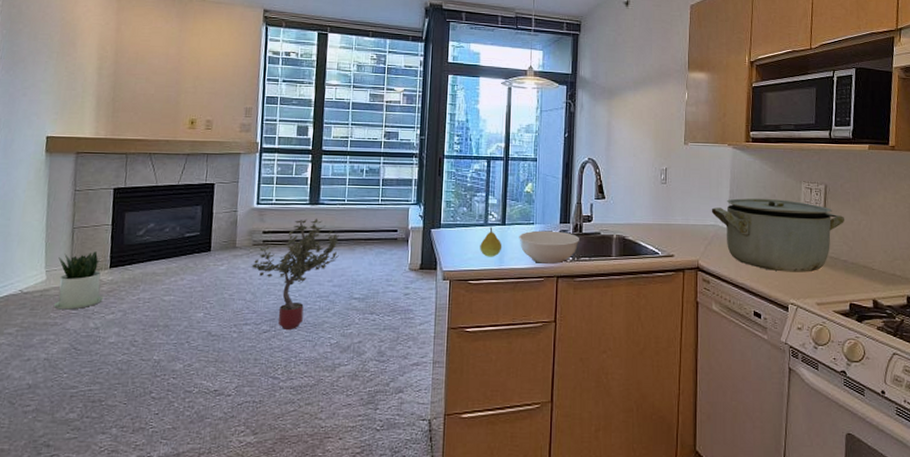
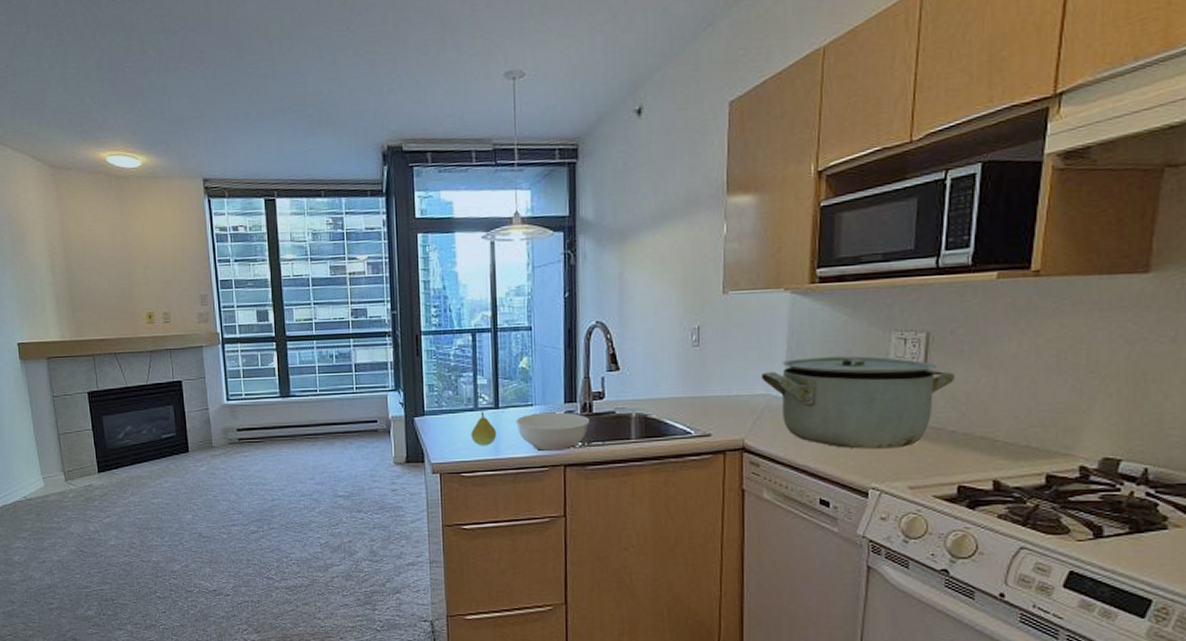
planter: present [53,251,103,310] -> none [51,457,97,514]
potted tree: present [251,218,339,329] -> none [230,411,318,530]

